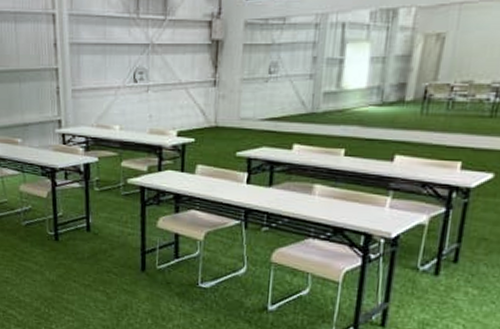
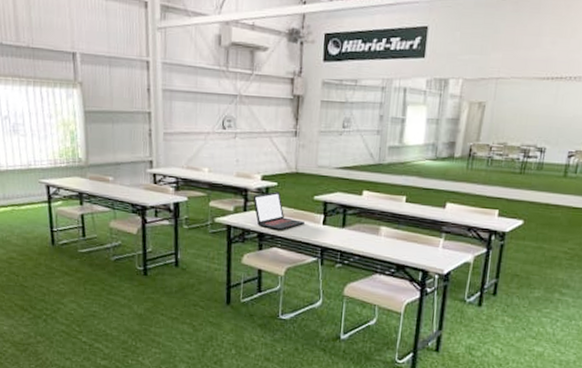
laptop: none [168,148,226,191] -> present [253,192,305,230]

